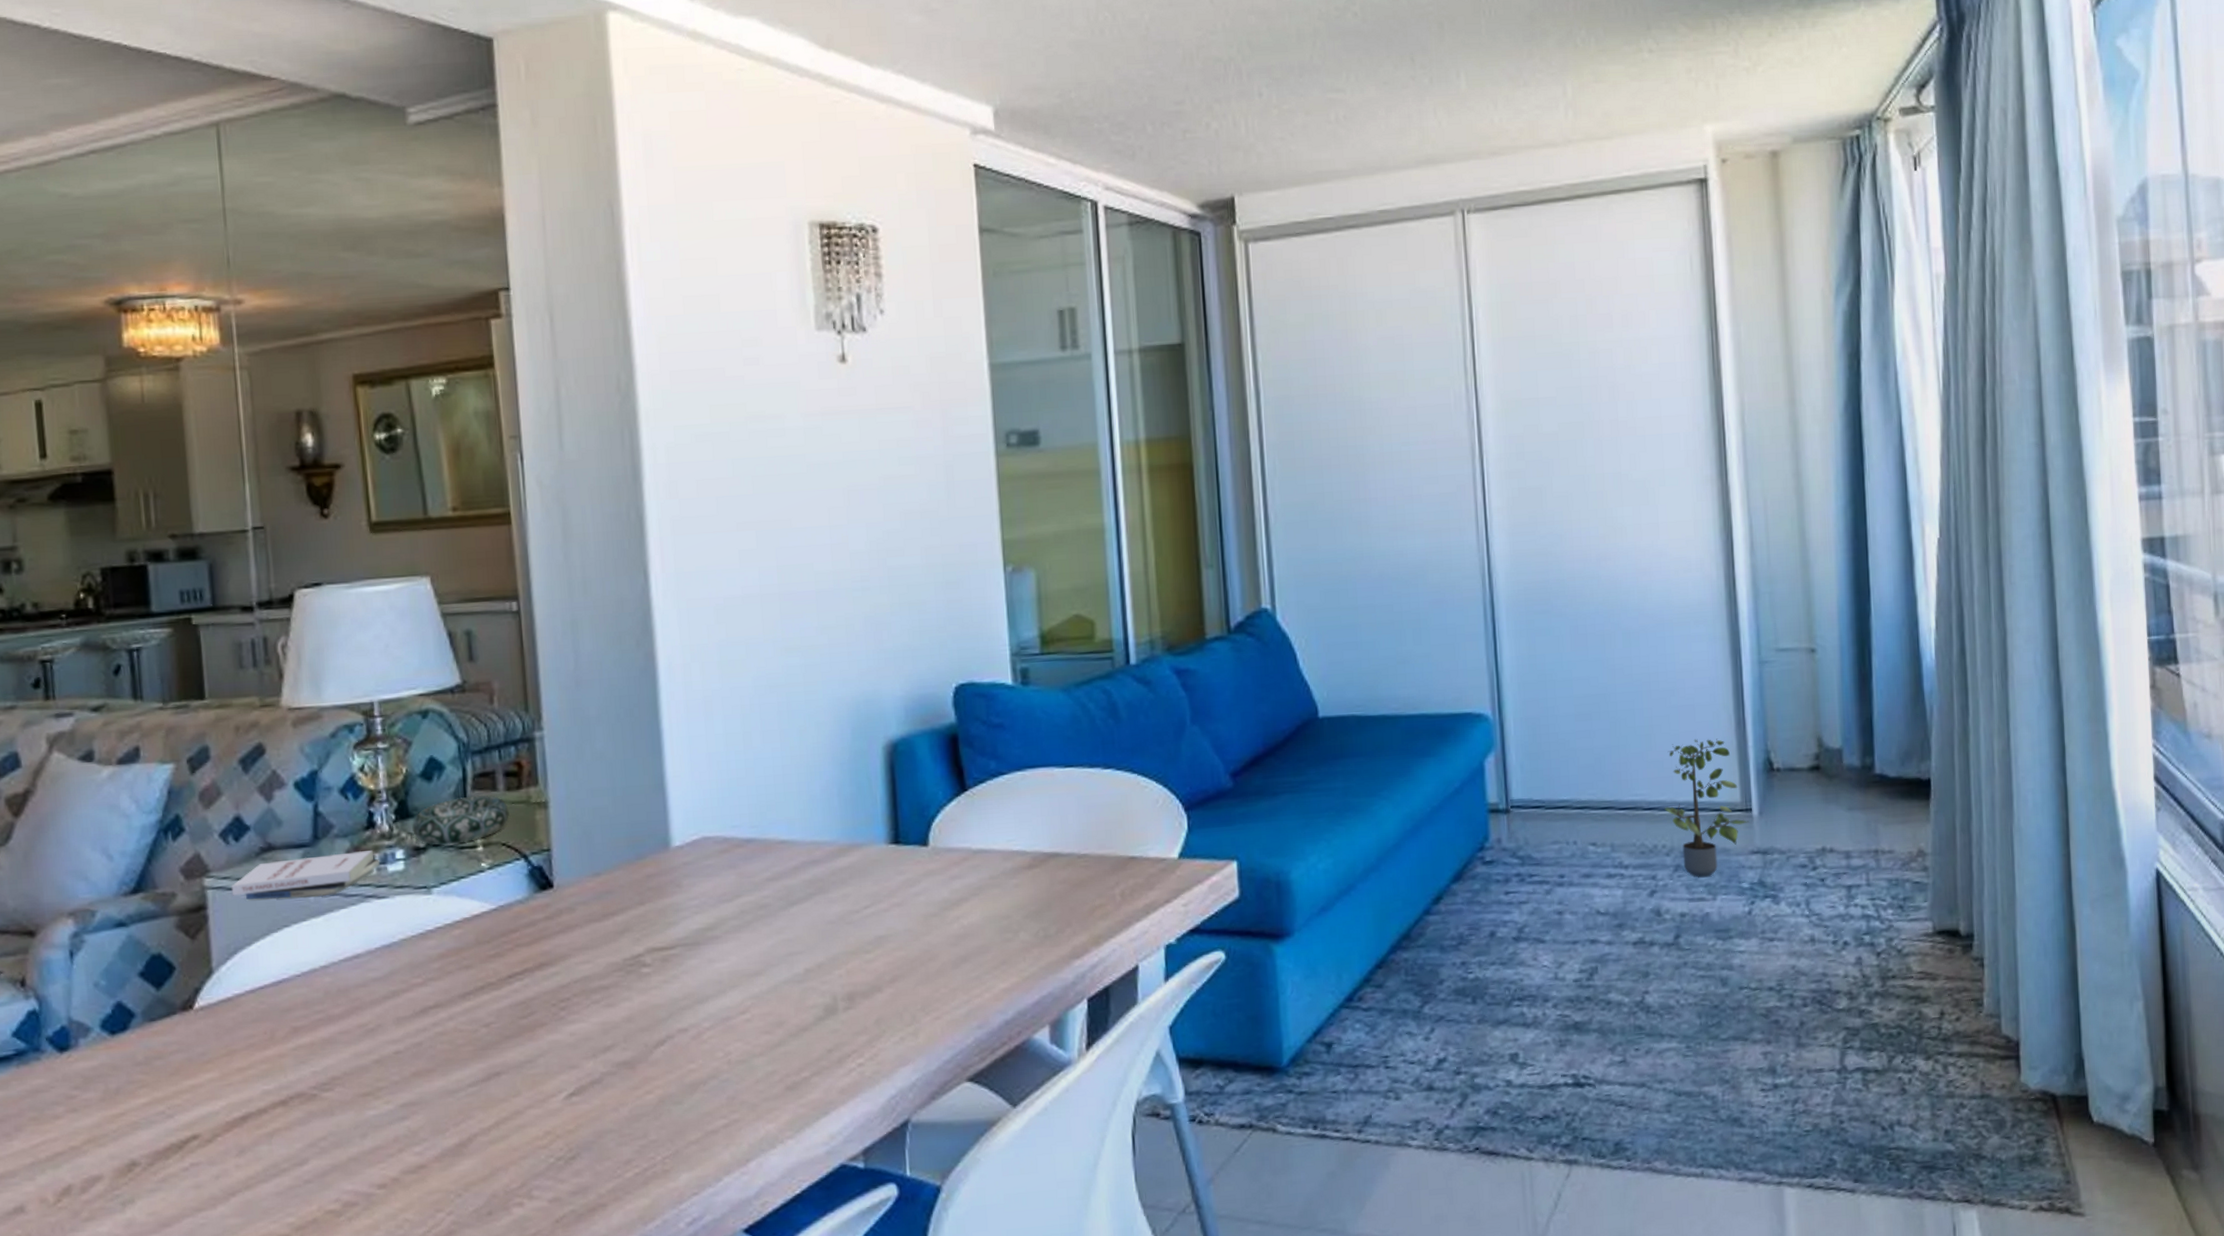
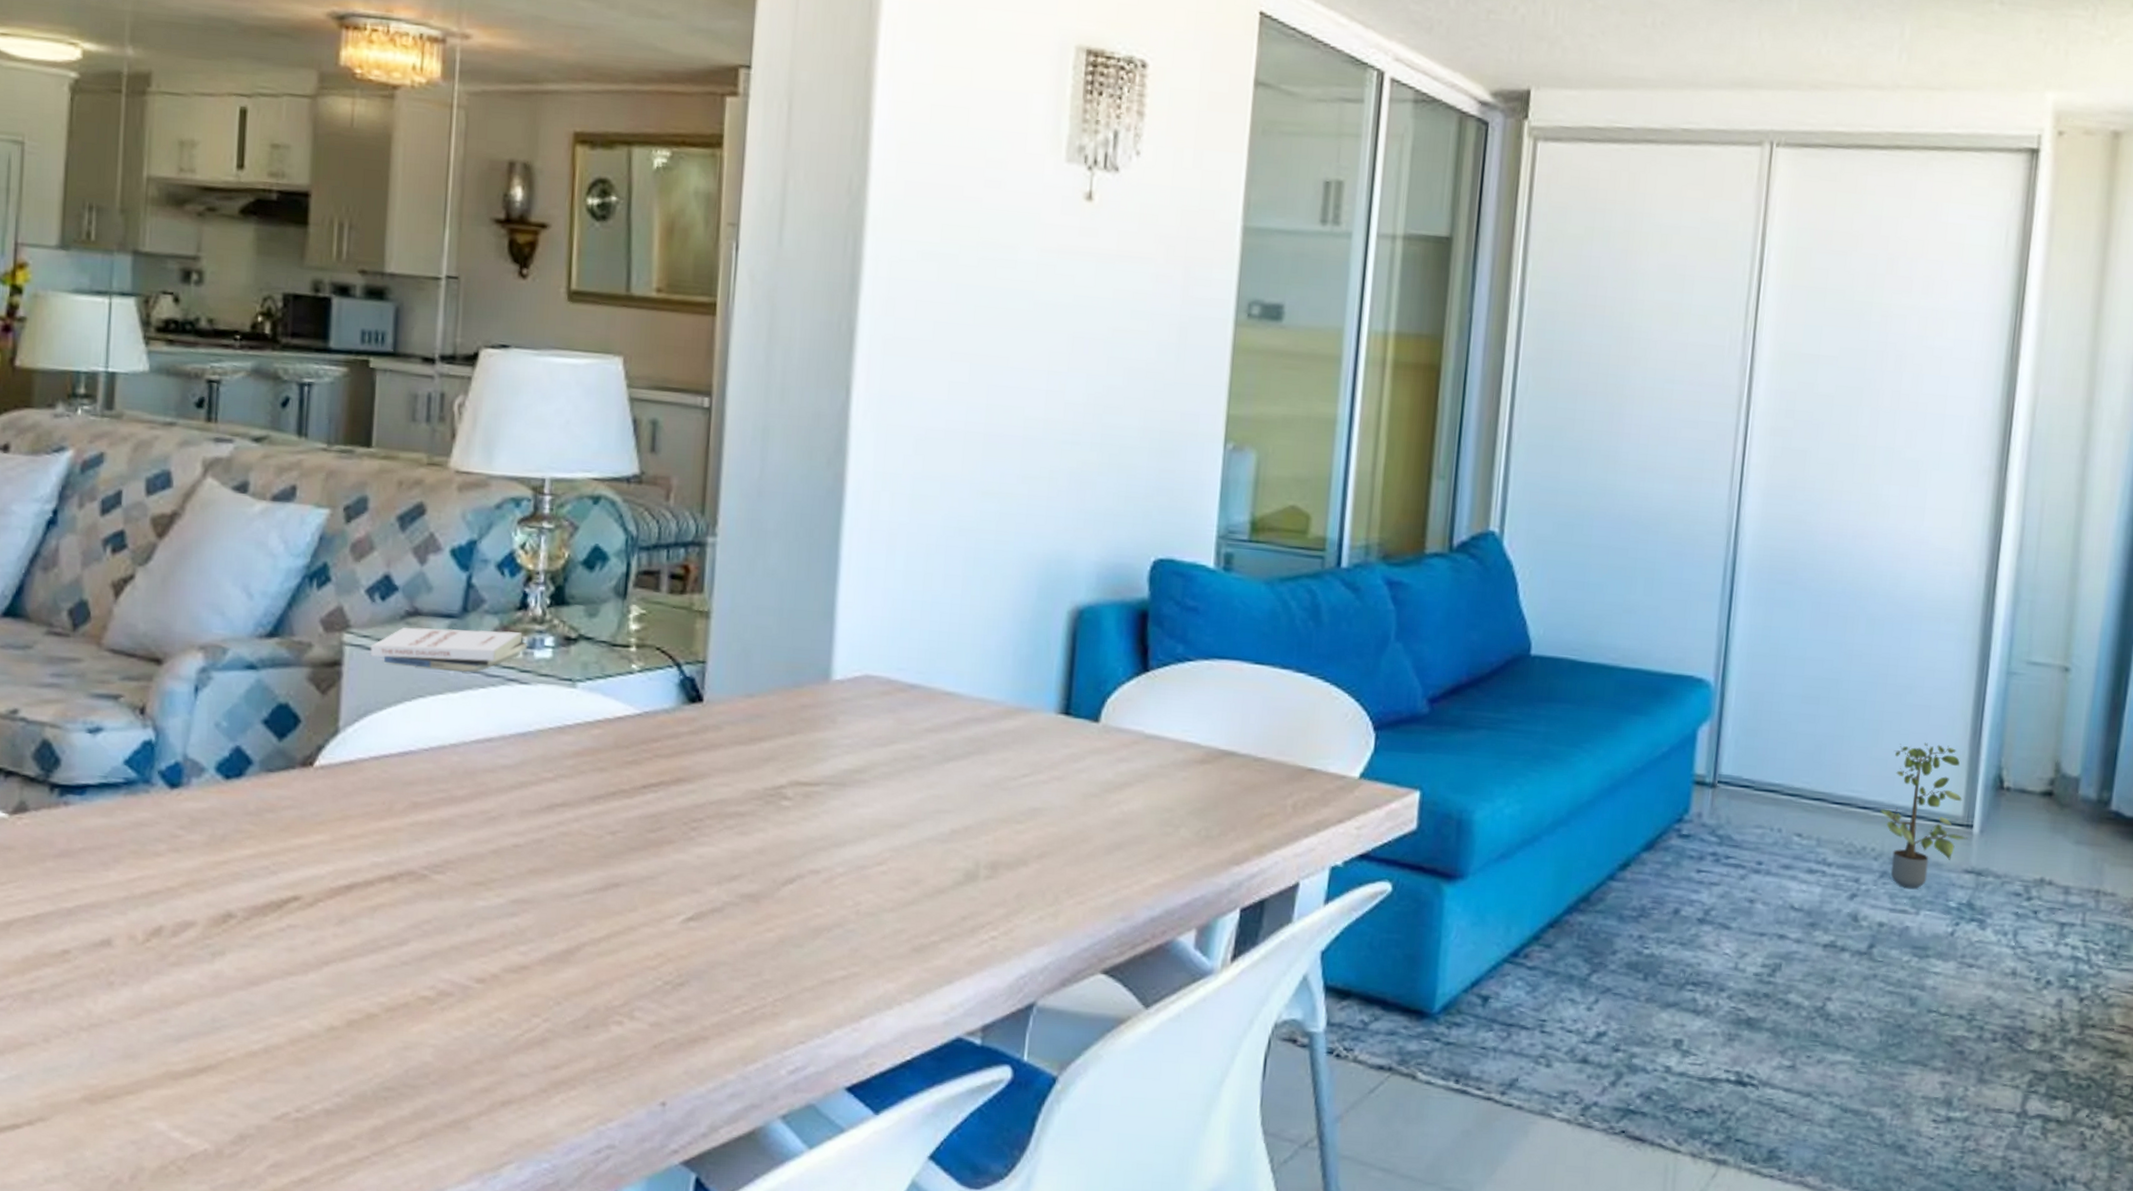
decorative bowl: present [411,795,510,845] -> none [565,592,669,640]

